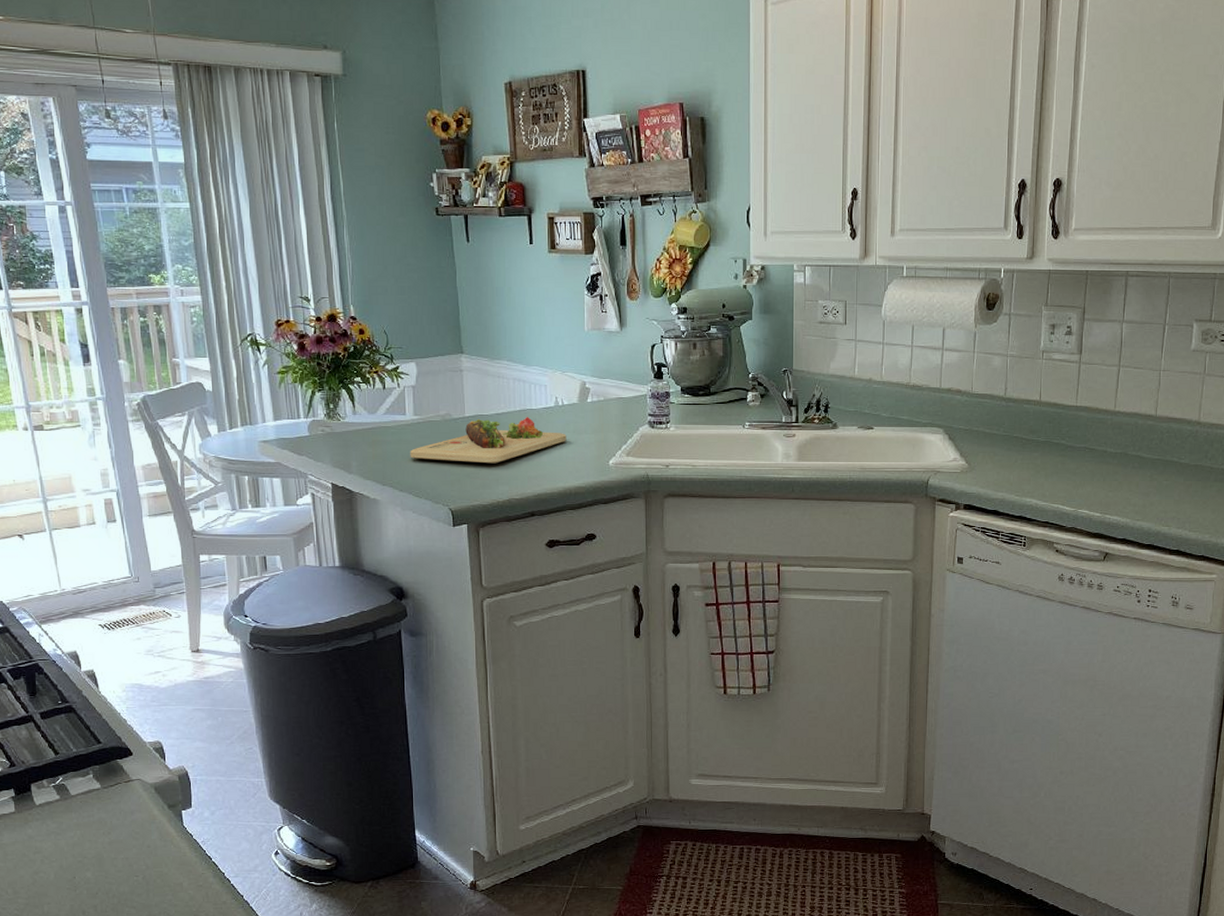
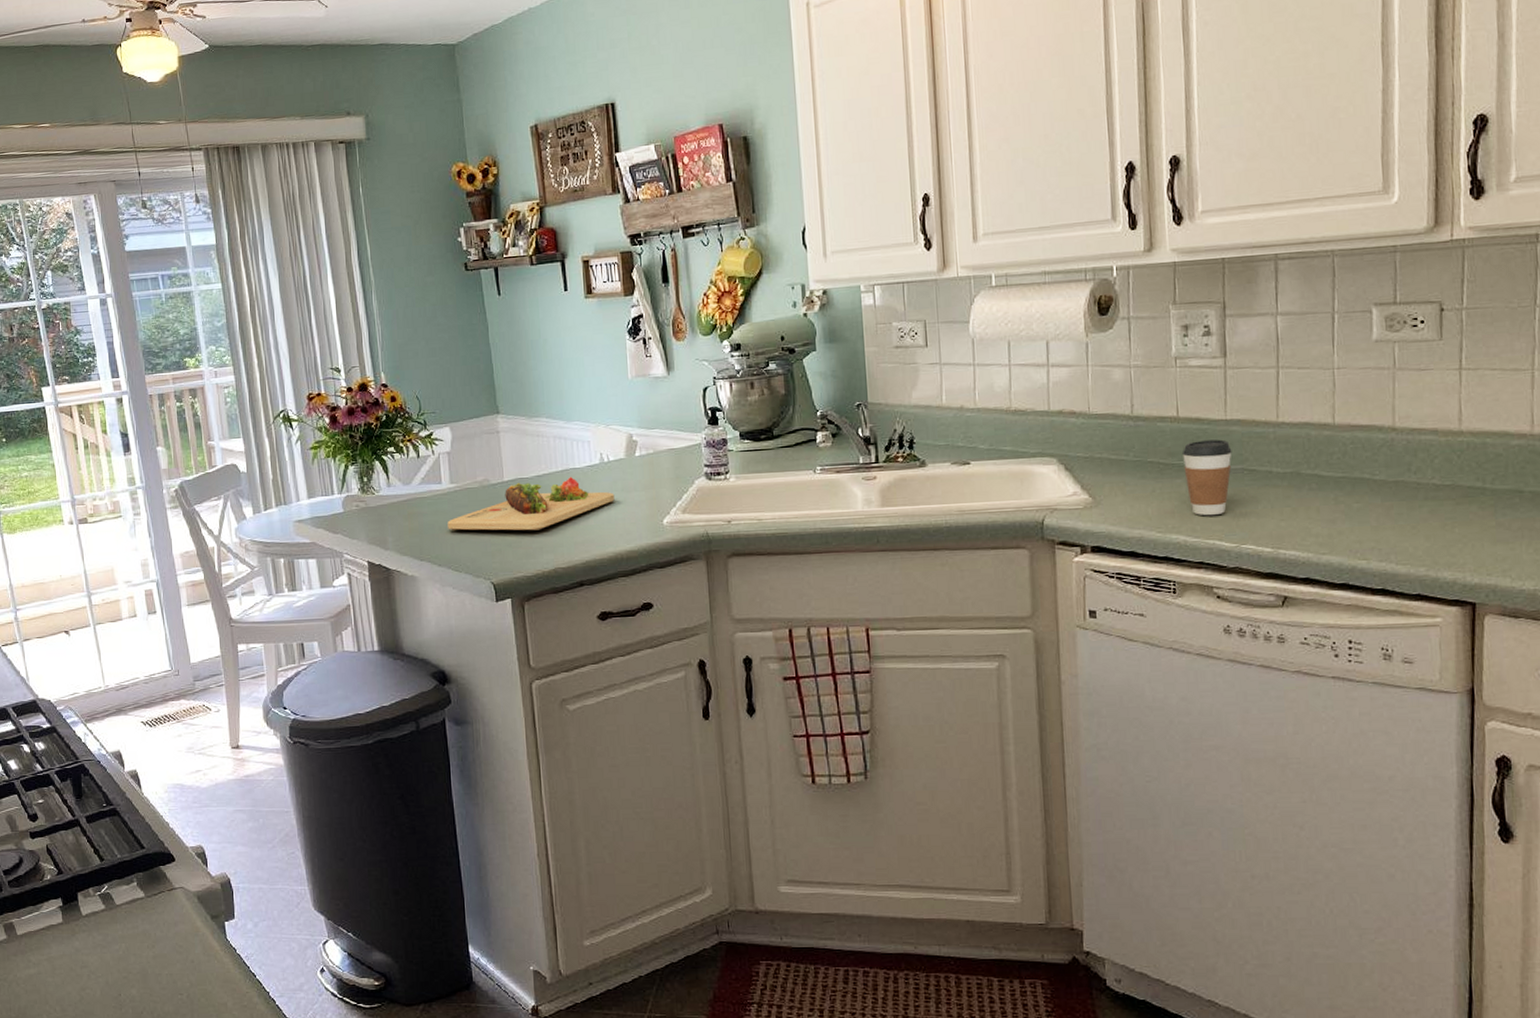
coffee cup: none [1040,422,1079,485] -> present [1181,439,1232,516]

